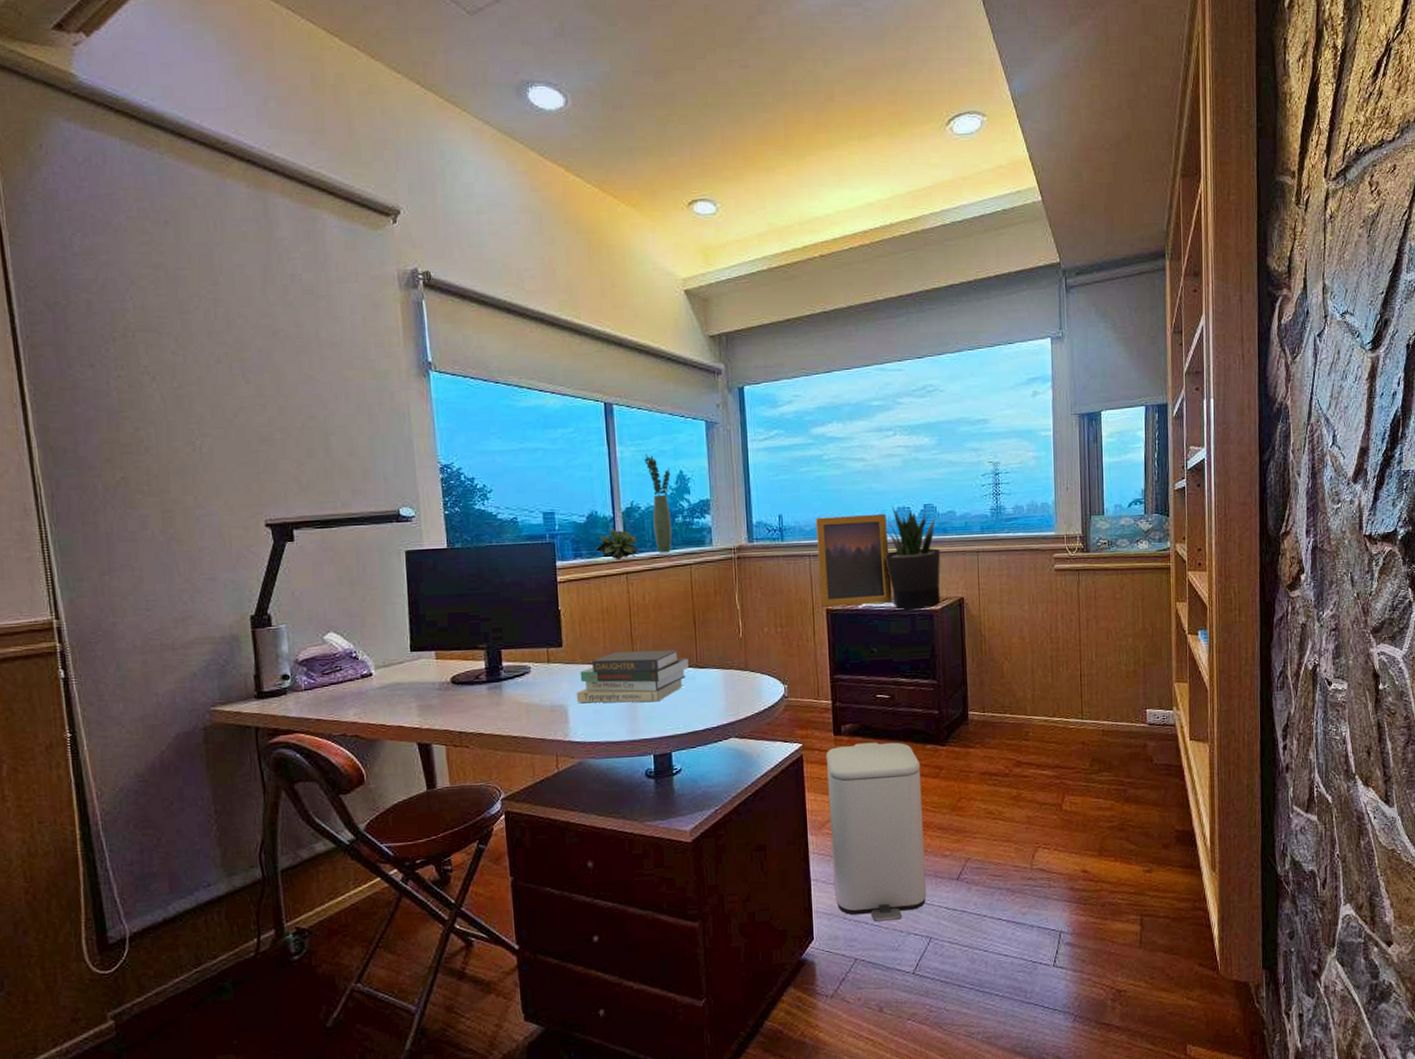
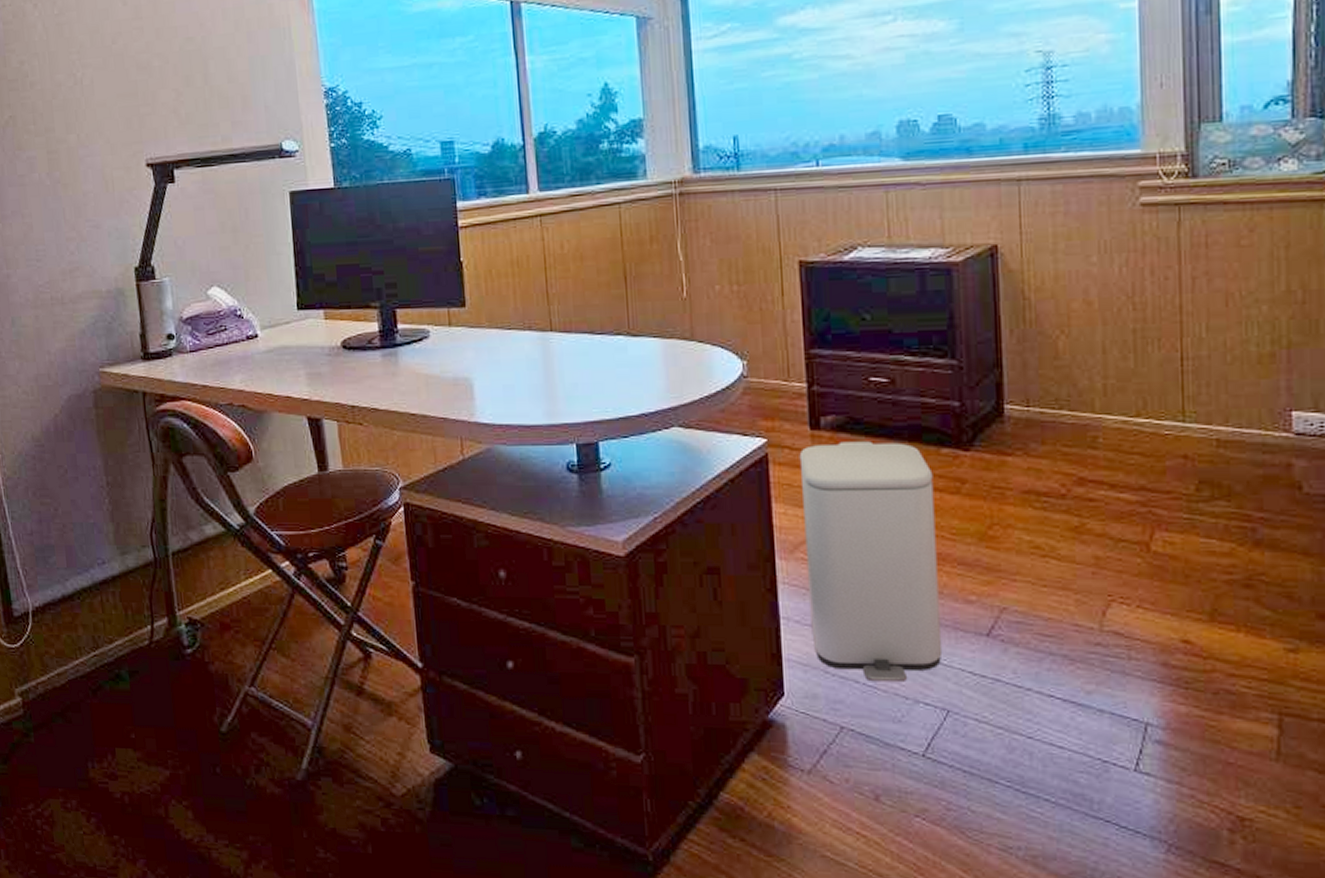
books: present [576,649,689,703] -> none [482,312,619,378]
succulent plant: present [594,529,641,560] -> none [501,160,557,199]
vase: present [644,453,672,553] -> none [560,62,596,189]
picture frame: present [816,513,892,607] -> none [784,130,892,258]
planter: present [885,505,941,610] -> none [882,118,963,262]

